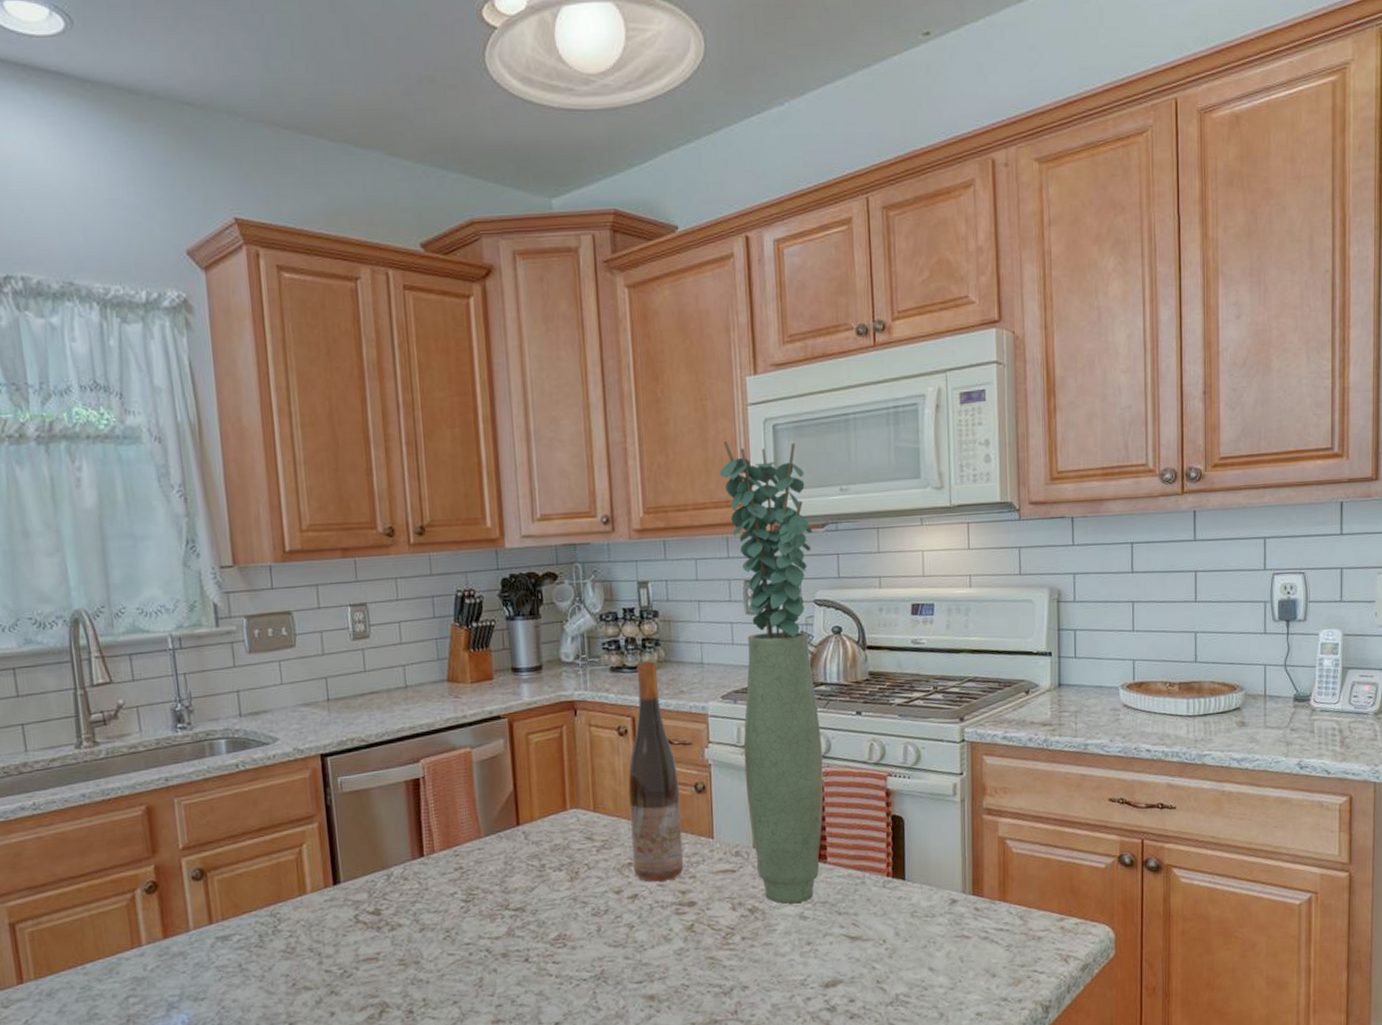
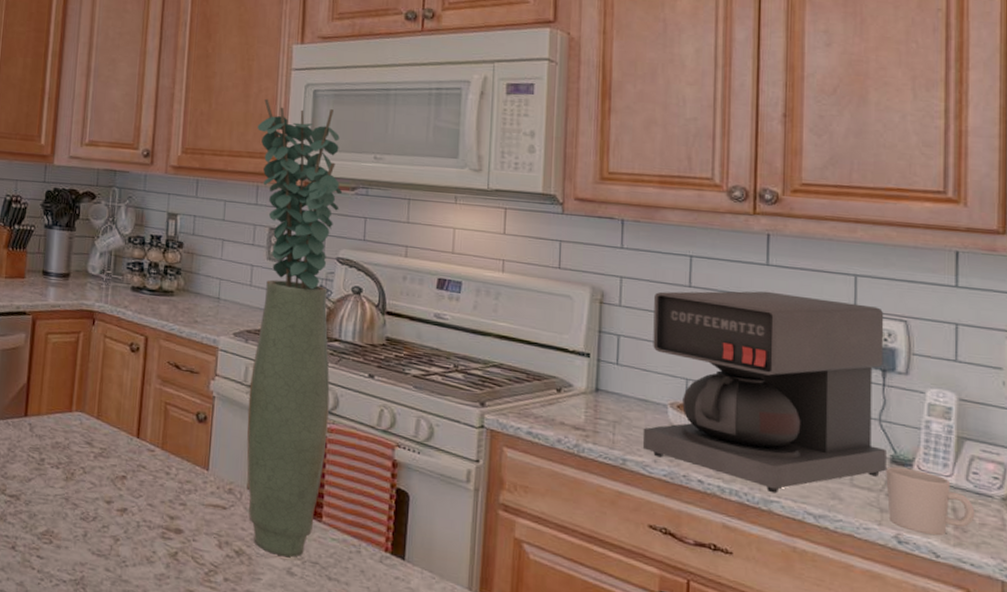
wine bottle: present [628,660,684,882] -> none [127,285,182,502]
coffee maker: none [1100,564,1291,748] -> present [642,291,886,494]
mug: none [1291,703,1356,757] -> present [886,466,975,536]

